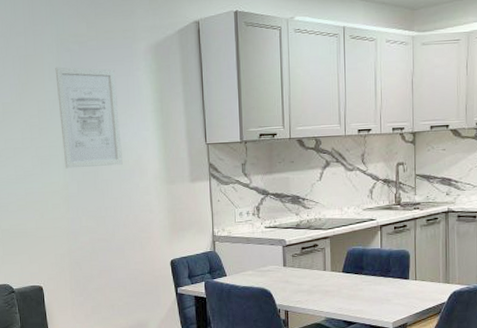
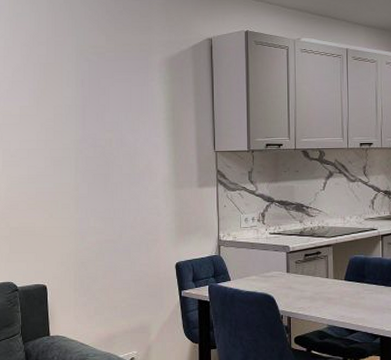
wall art: present [55,67,123,169] -> none [73,75,133,171]

